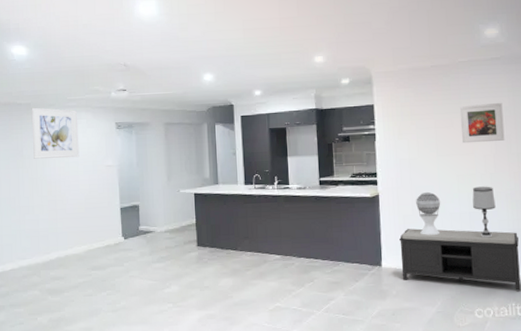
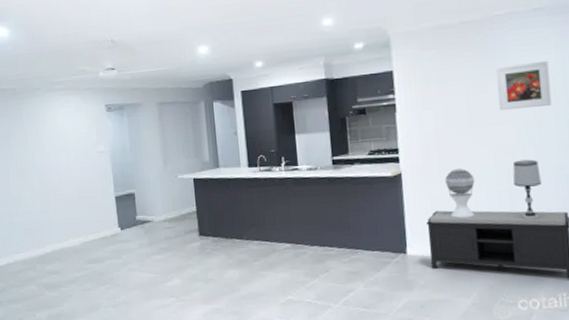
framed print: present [31,107,79,159] -> none [16,92,69,147]

